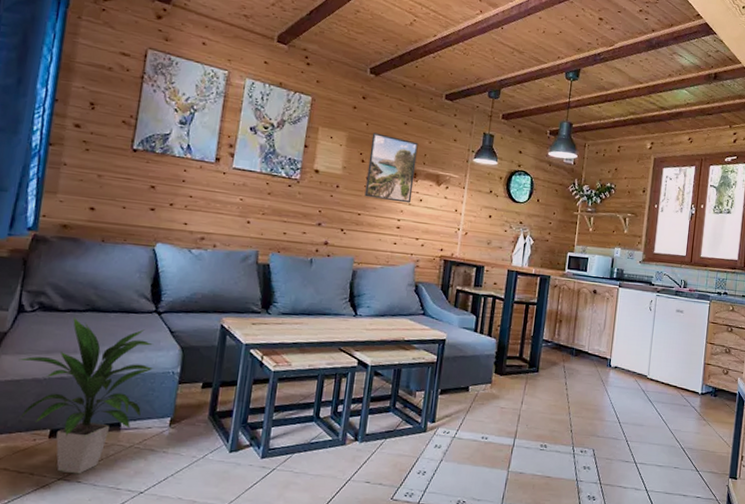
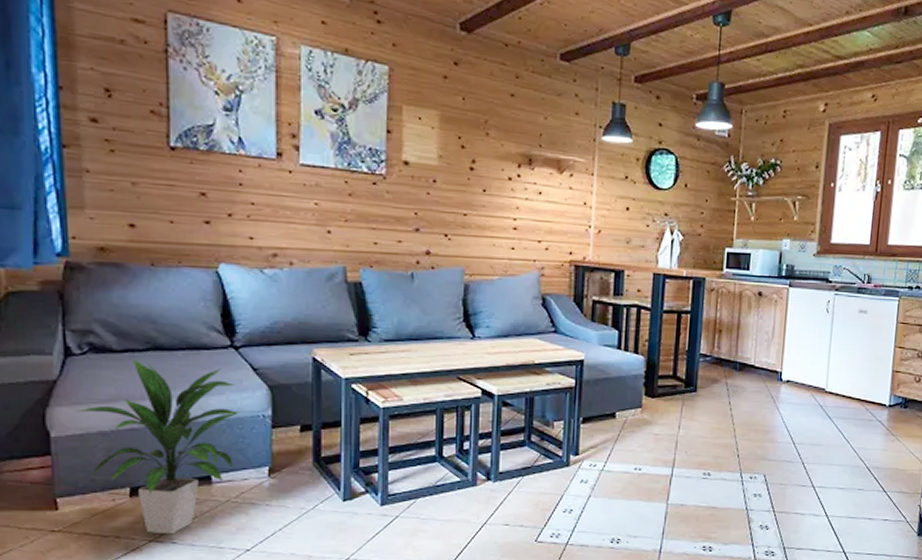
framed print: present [364,132,418,203] -> none [469,109,531,198]

